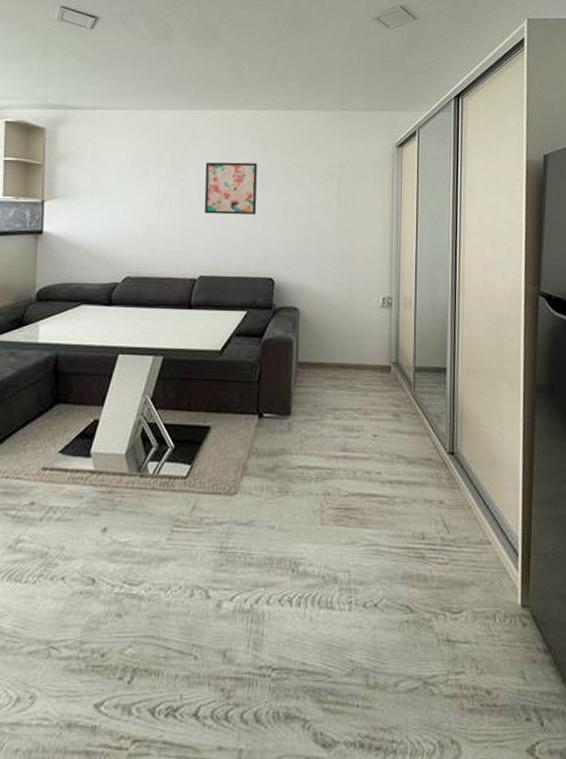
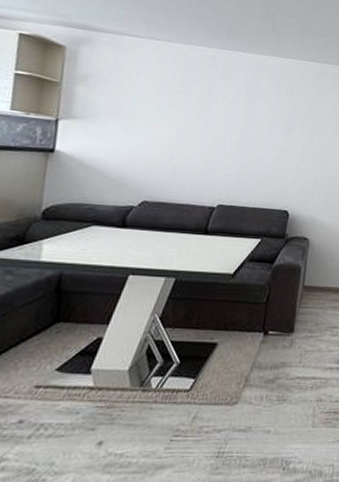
wall art: present [204,162,258,215] -> none [228,100,283,153]

